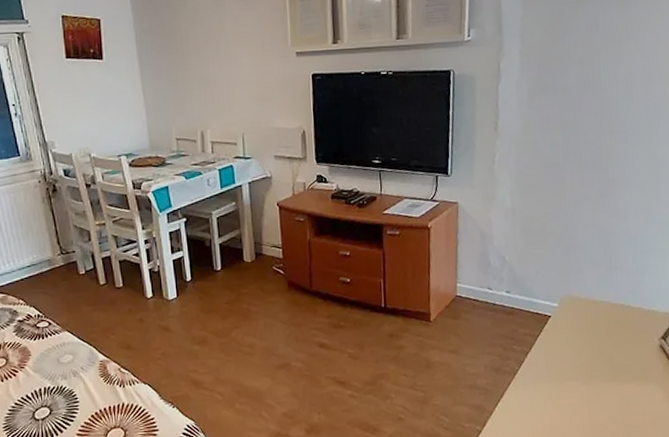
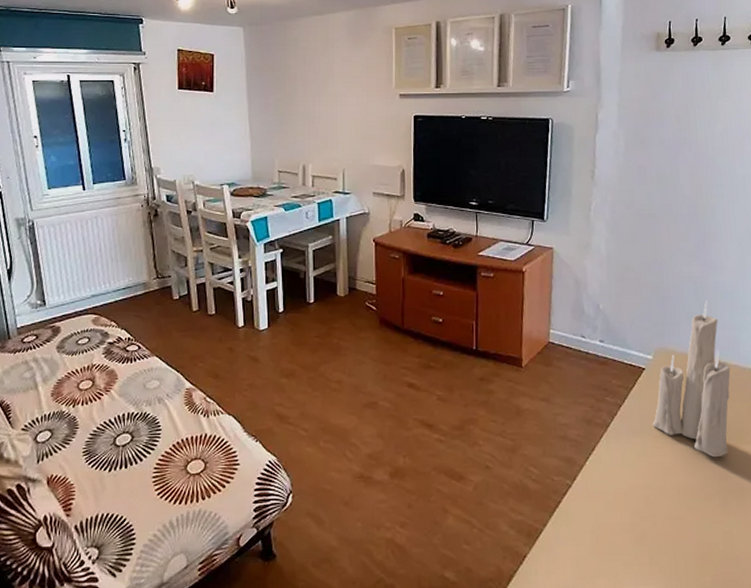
candle: none [558,246,634,397] -> present [652,300,731,458]

